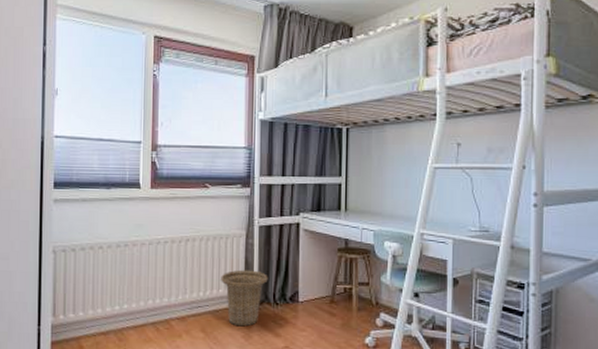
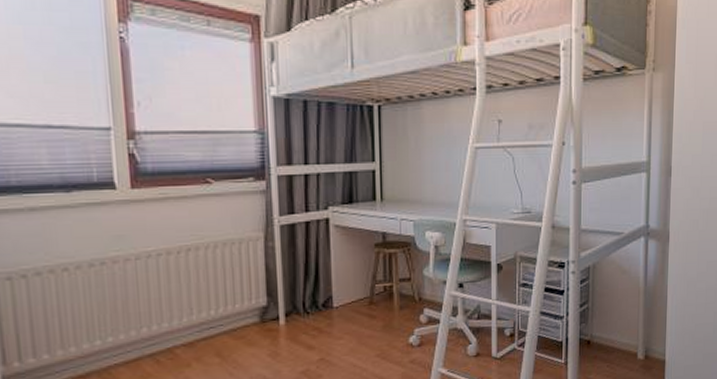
basket: present [221,269,268,327] -> none [236,277,296,345]

